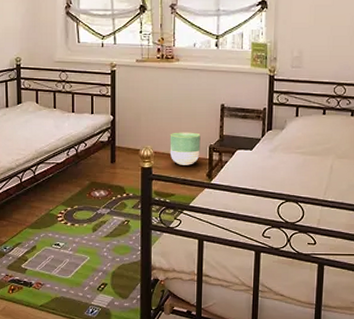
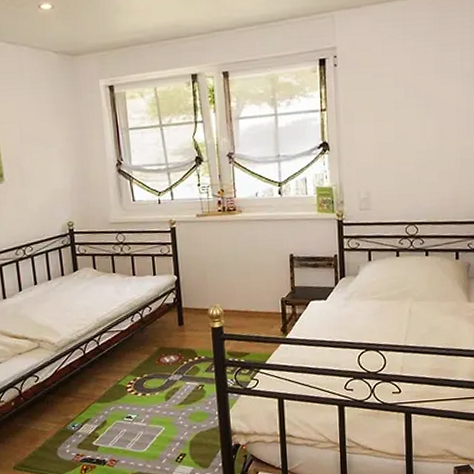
planter: present [169,132,201,165] -> none [238,286,272,322]

